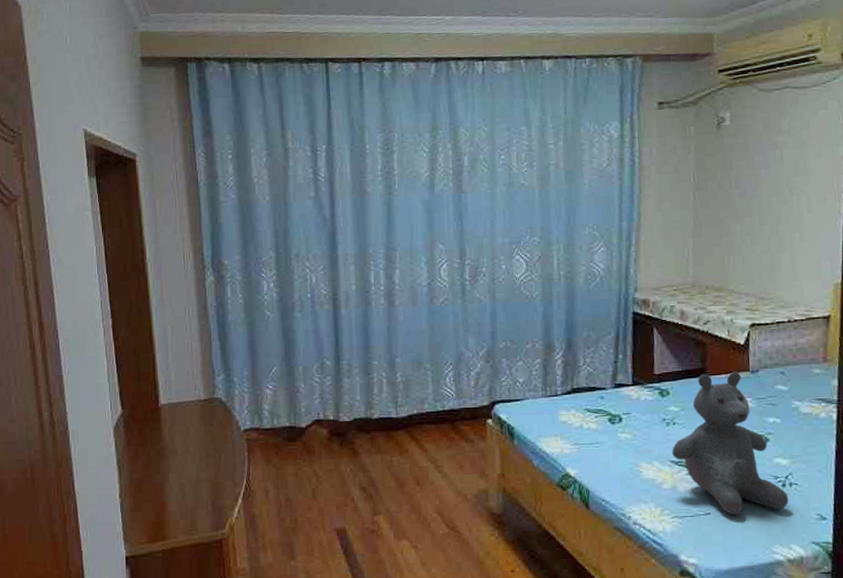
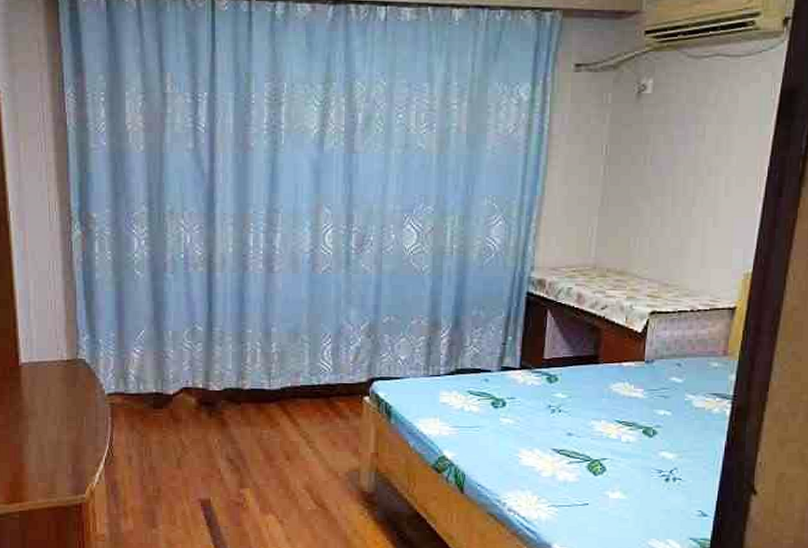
teddy bear: present [672,371,789,515] -> none [555,360,671,507]

